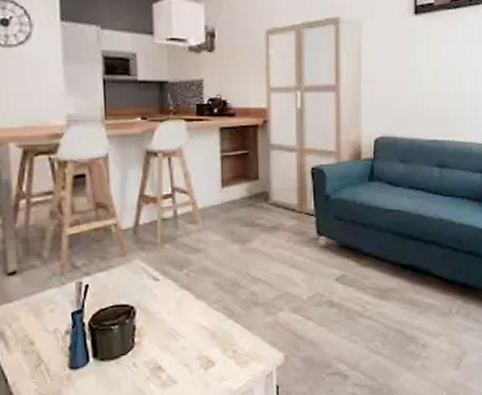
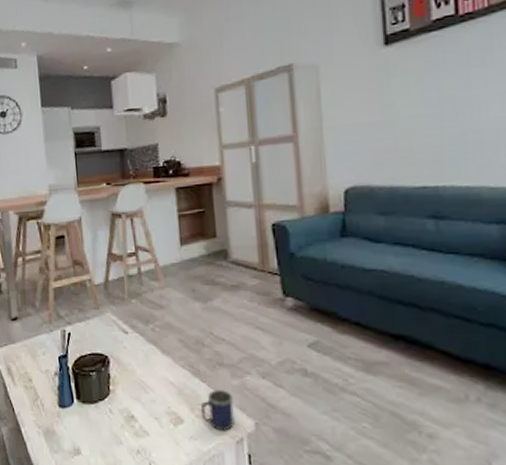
mug: none [233,327,265,368] -> present [201,389,235,431]

